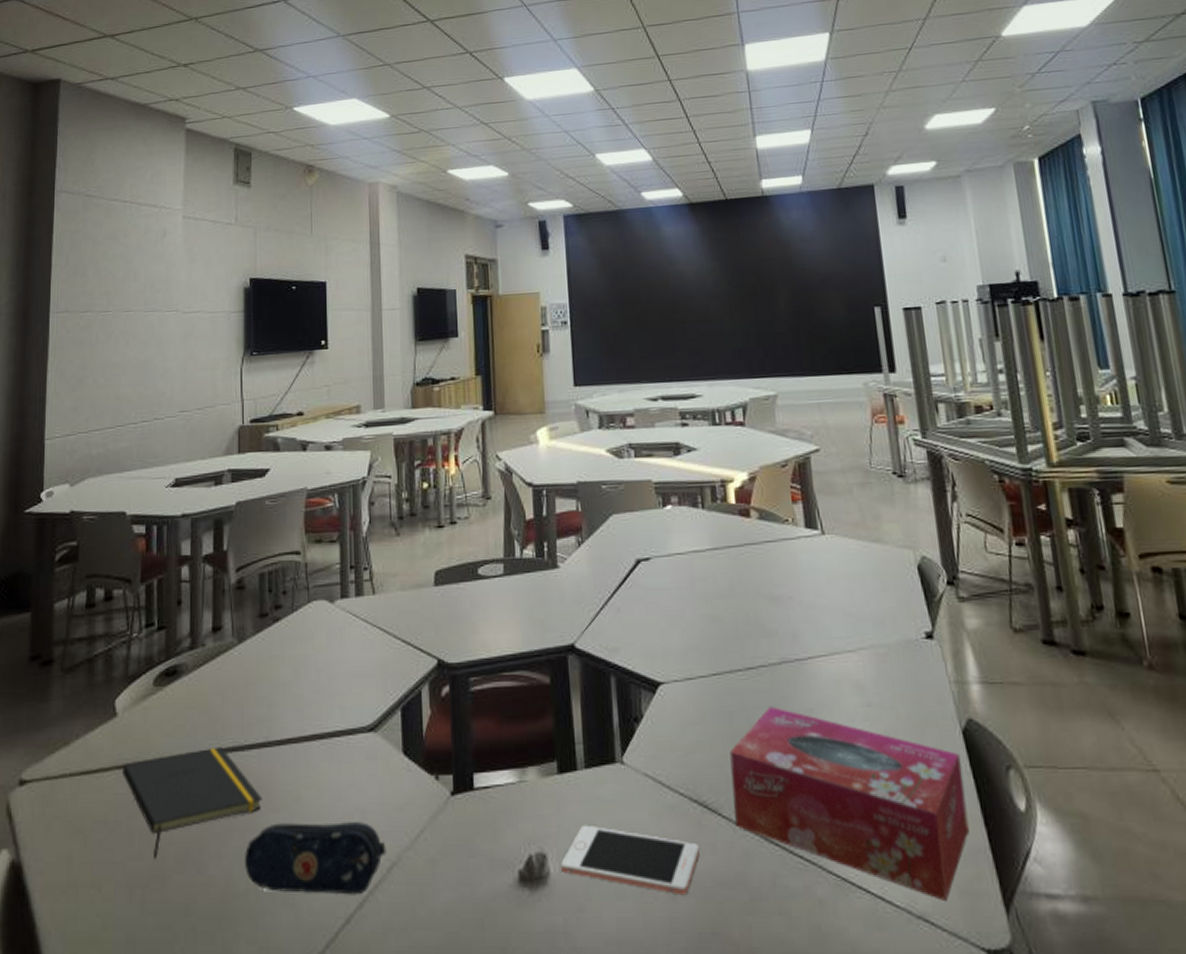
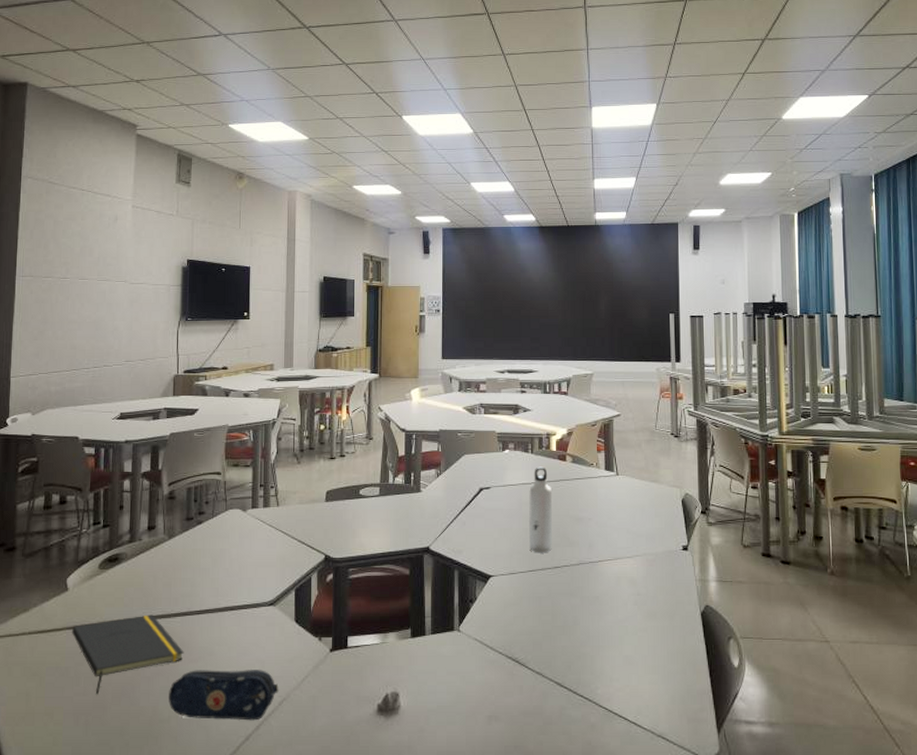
cell phone: present [561,825,700,896] -> none [409,673,510,722]
water bottle: none [703,526,741,649] -> present [529,466,553,553]
tissue box: present [730,706,970,901] -> none [537,594,699,725]

